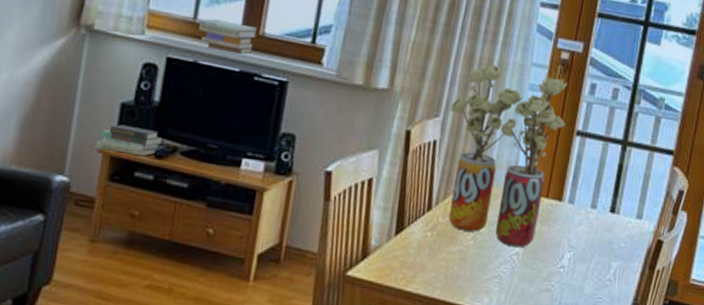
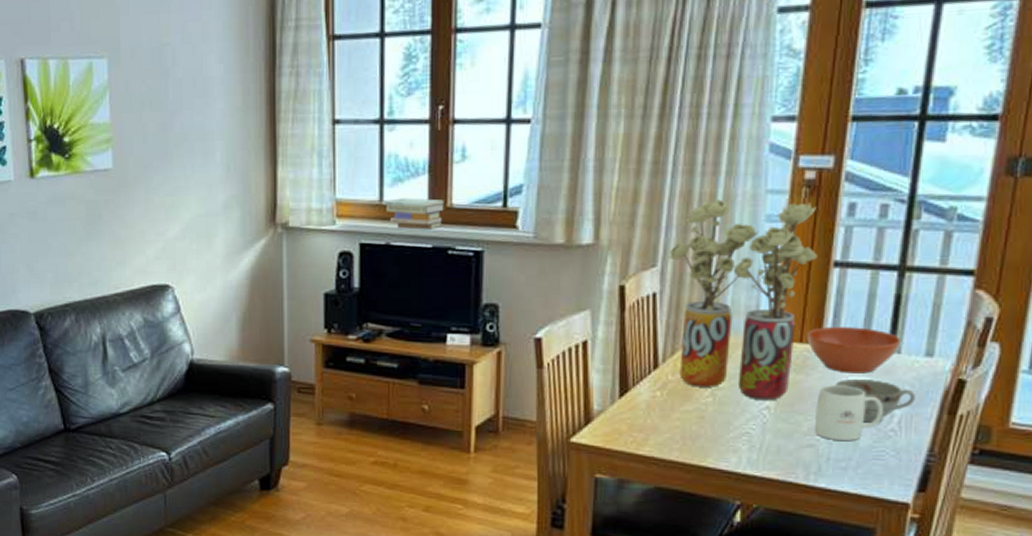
books: present [96,124,163,157] -> none [308,314,367,342]
bowl: none [552,186,620,230] -> present [807,327,901,374]
mug: none [552,237,604,288] -> present [815,385,884,442]
teacup: none [570,232,628,273] -> present [835,378,915,423]

